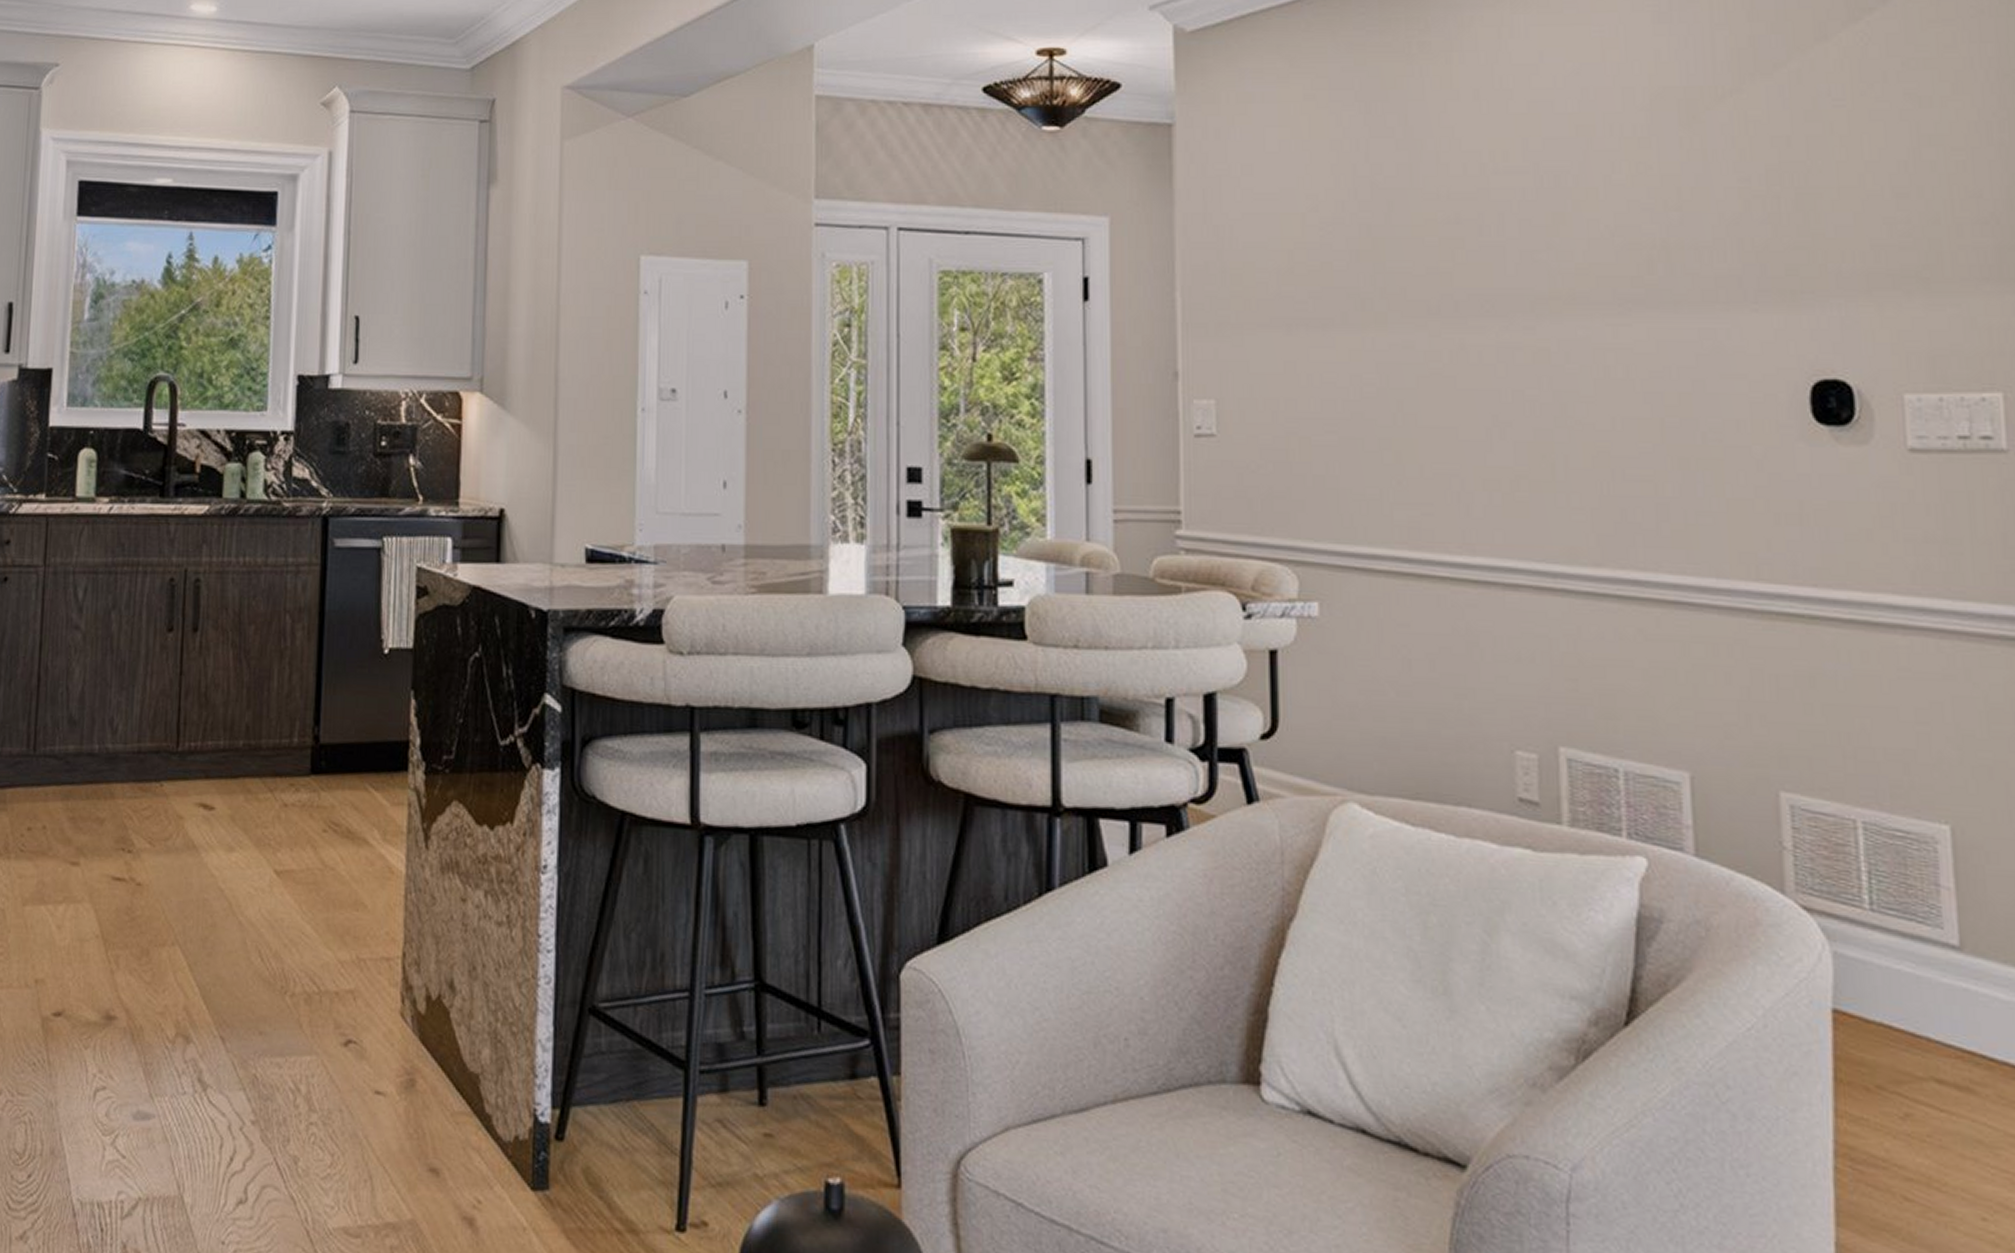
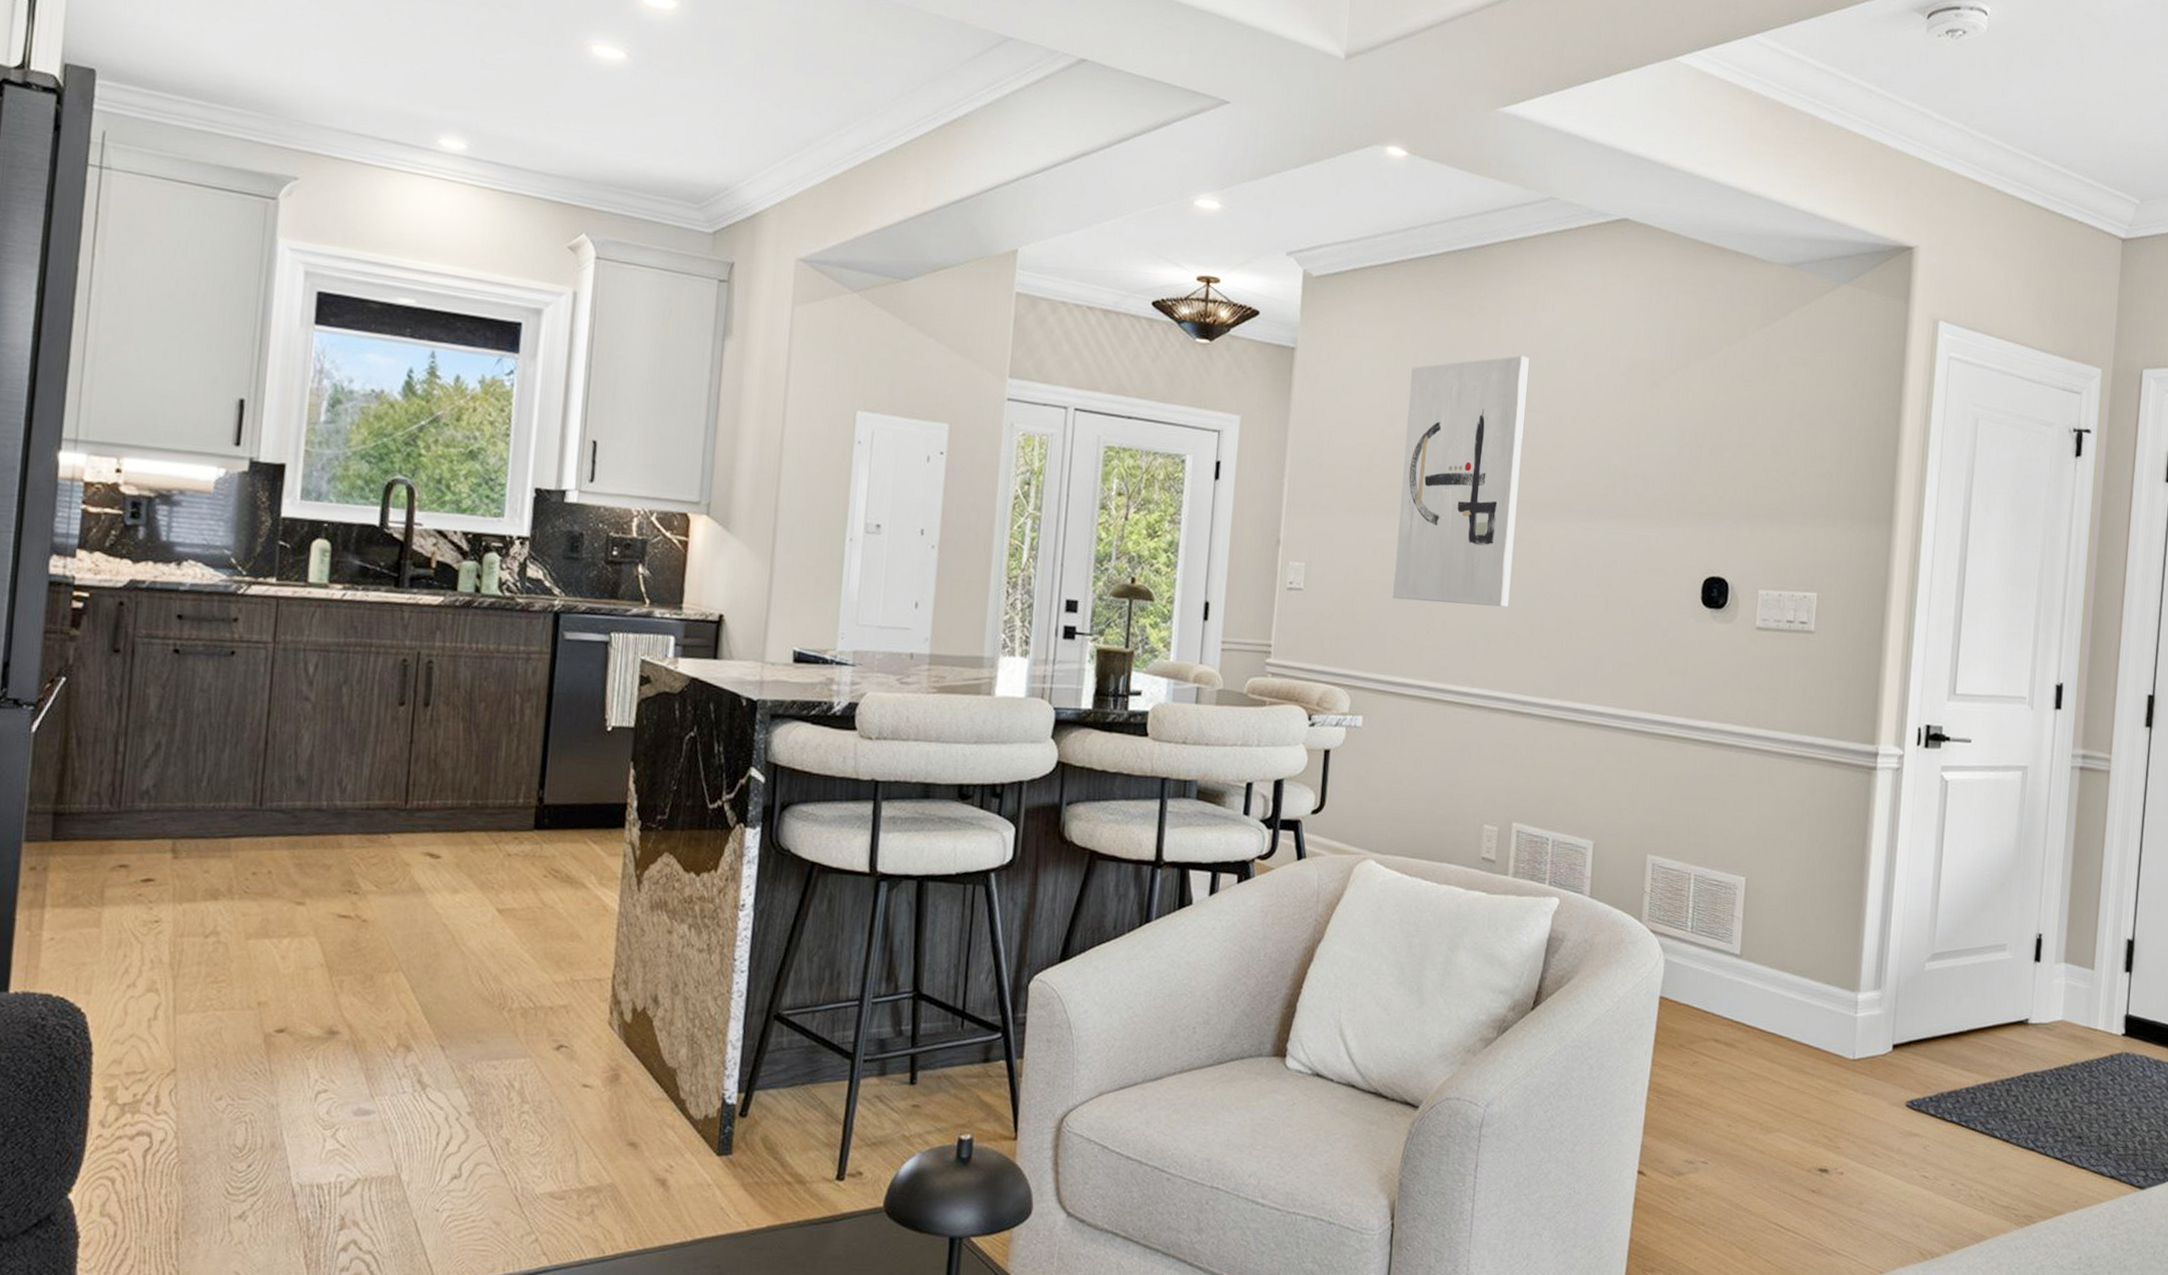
wall art: none [1335,101,1513,442] -> present [1393,355,1529,607]

